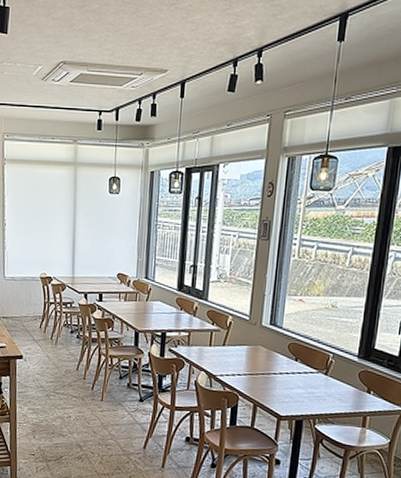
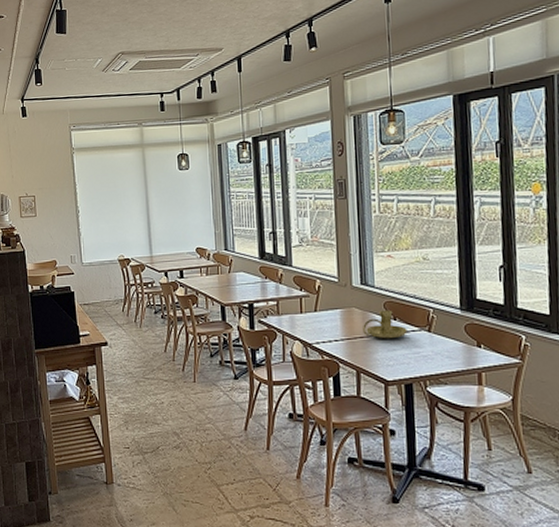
candle holder: none [265,350,306,378] -> present [363,310,407,339]

